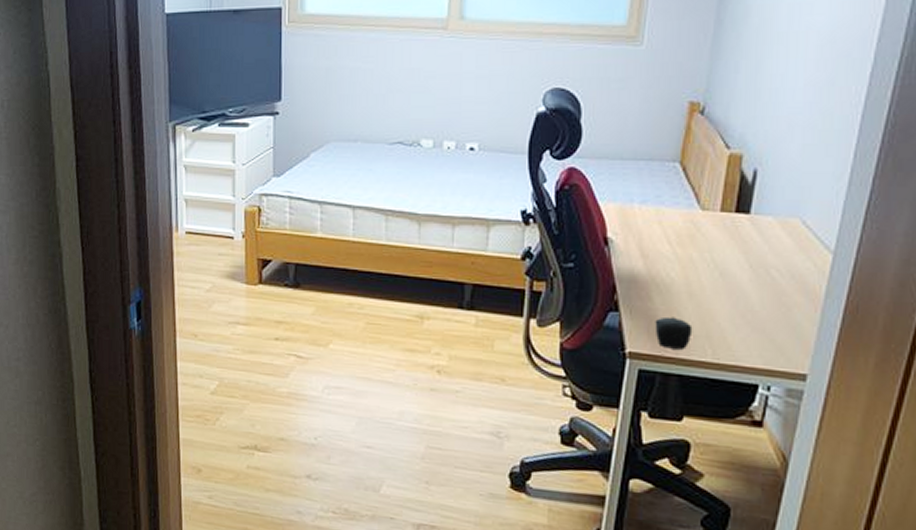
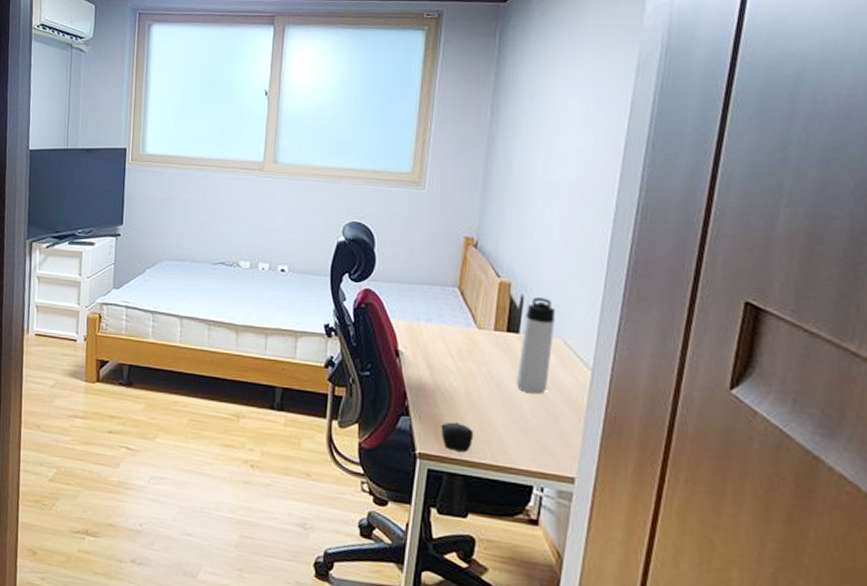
thermos bottle: none [744,171,795,283] -> present [517,298,556,394]

